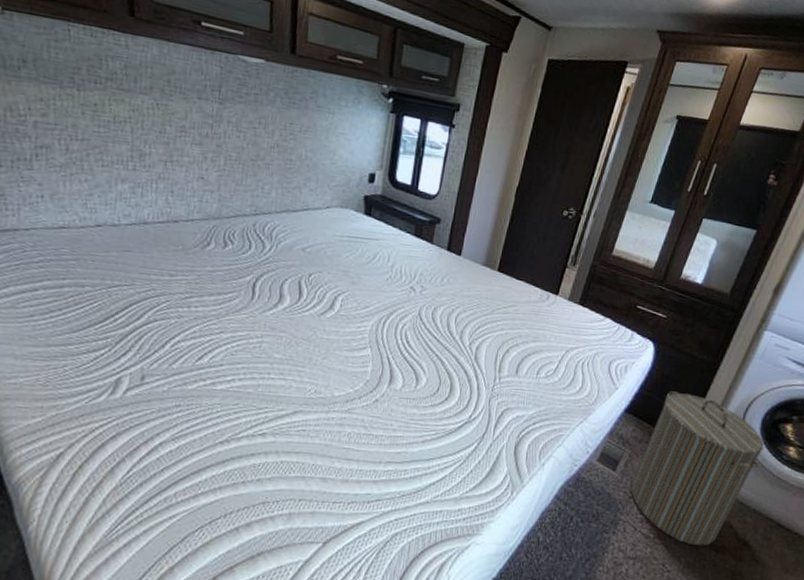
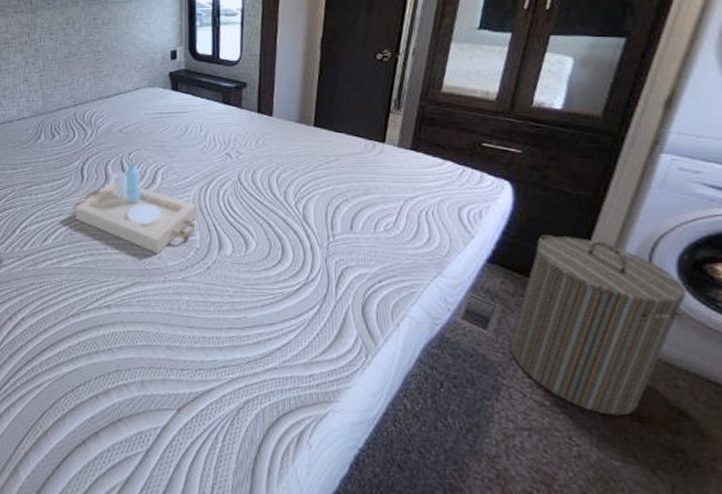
serving tray: none [238,285,373,383] -> present [74,163,197,254]

